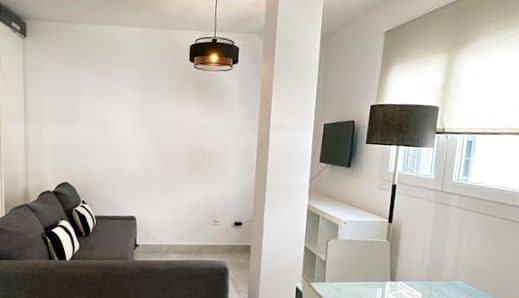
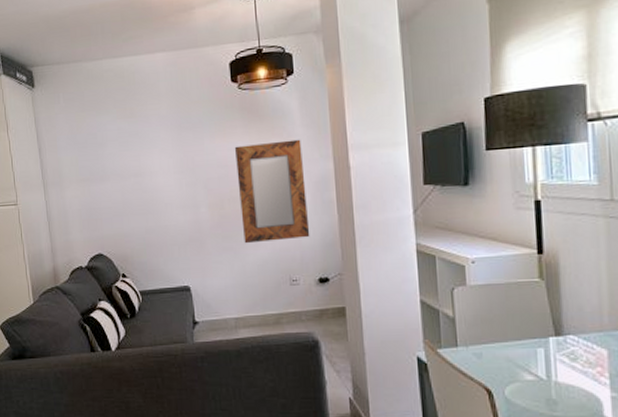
home mirror: none [182,112,236,191] -> present [234,139,310,244]

